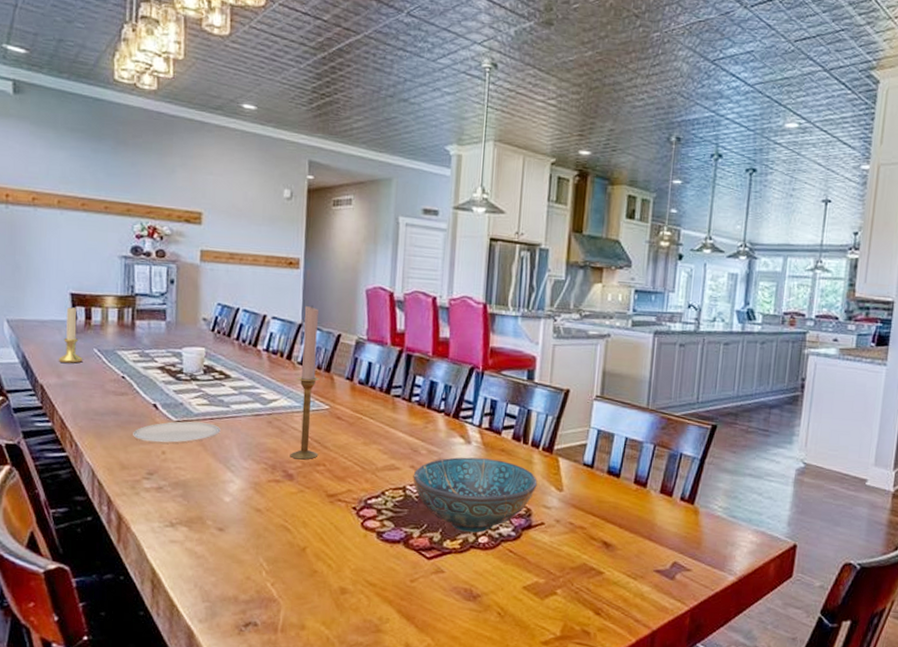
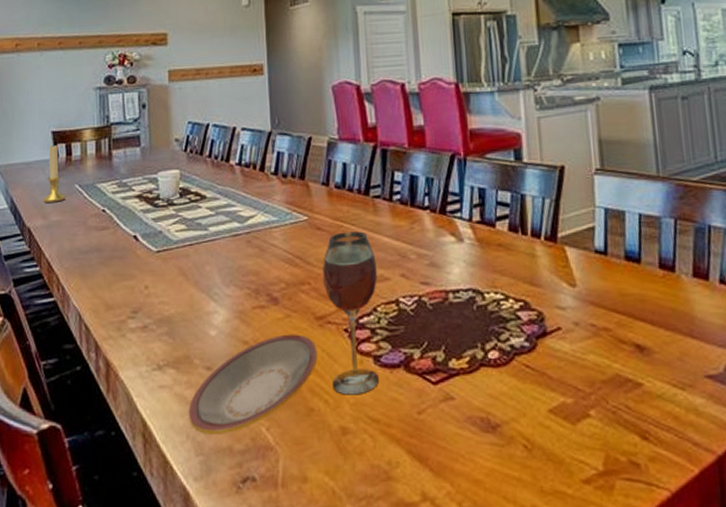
plate: present [133,421,221,444] -> none [116,250,201,277]
plate: none [198,506,326,586] -> present [189,334,318,434]
candlestick: present [290,305,320,460] -> none [272,111,302,280]
wineglass: none [336,423,390,563] -> present [322,231,379,395]
decorative bowl: present [413,457,538,533] -> none [405,257,546,348]

